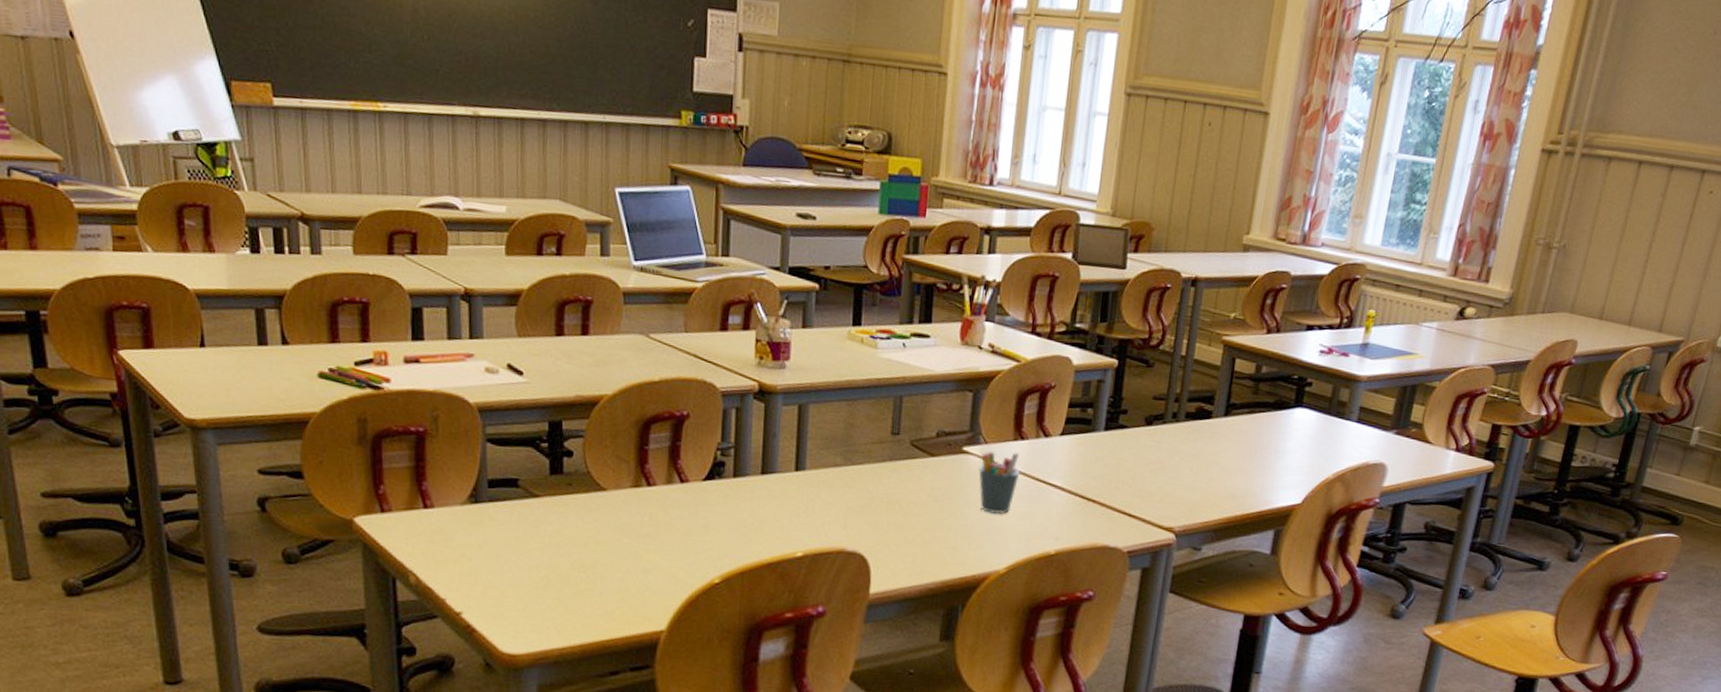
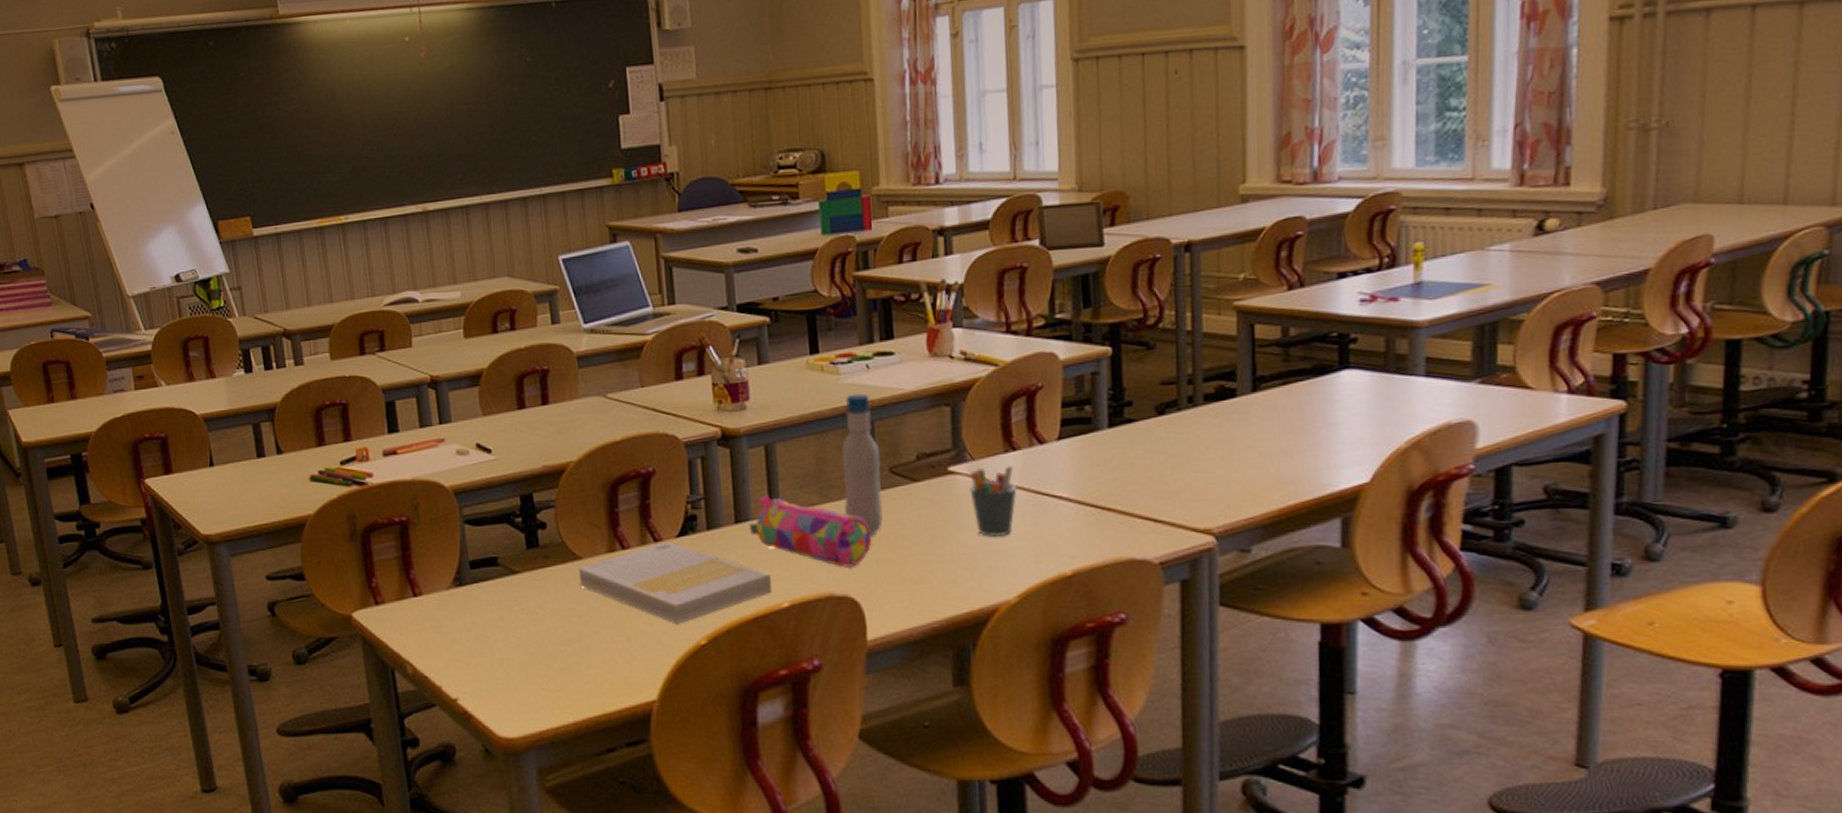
book: none [600,483,789,562] -> present [578,541,772,625]
pencil case: none [773,451,886,527] -> present [749,495,872,567]
bottle: none [864,368,905,500] -> present [841,393,883,536]

